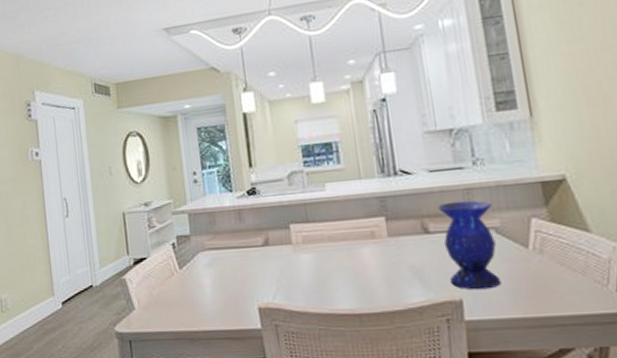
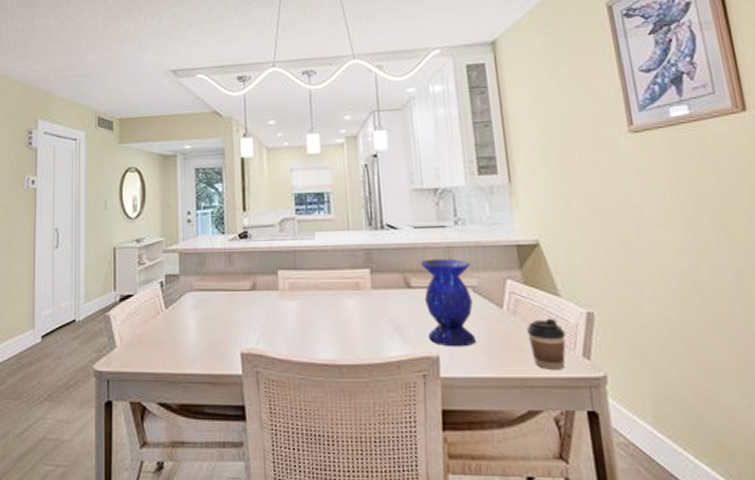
coffee cup: none [555,254,598,307] -> present [526,318,566,370]

